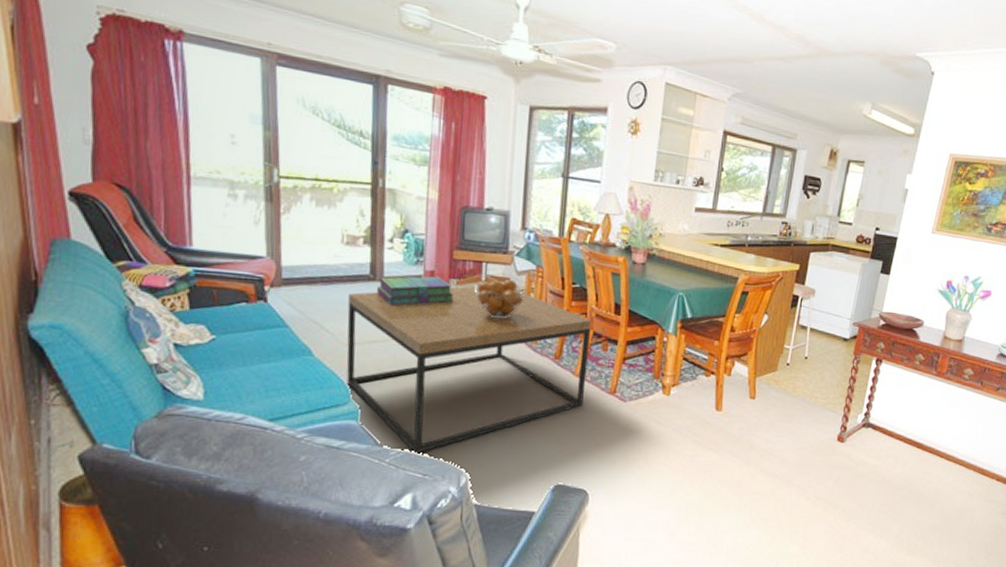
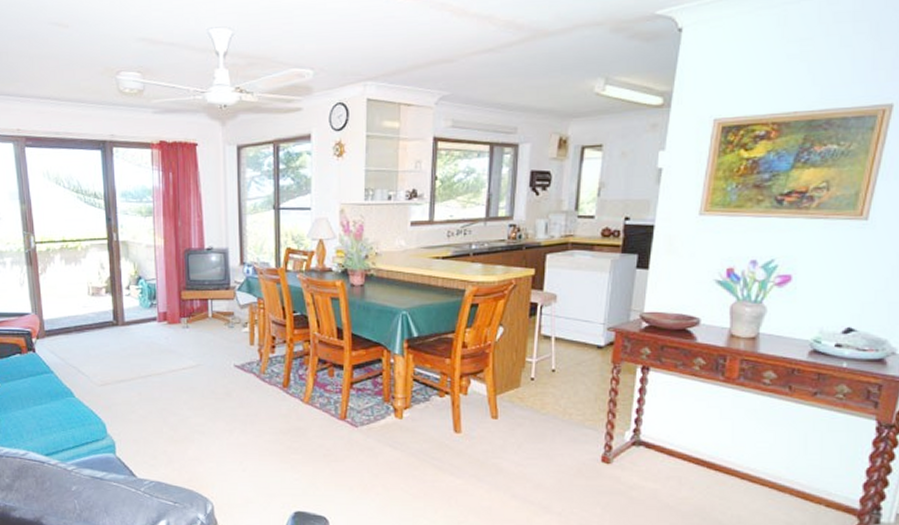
coffee table: present [346,286,592,454] -> none [98,322,316,483]
stack of books: present [377,276,454,305] -> none [120,317,186,346]
fruit basket: present [475,279,526,319] -> none [203,313,250,352]

